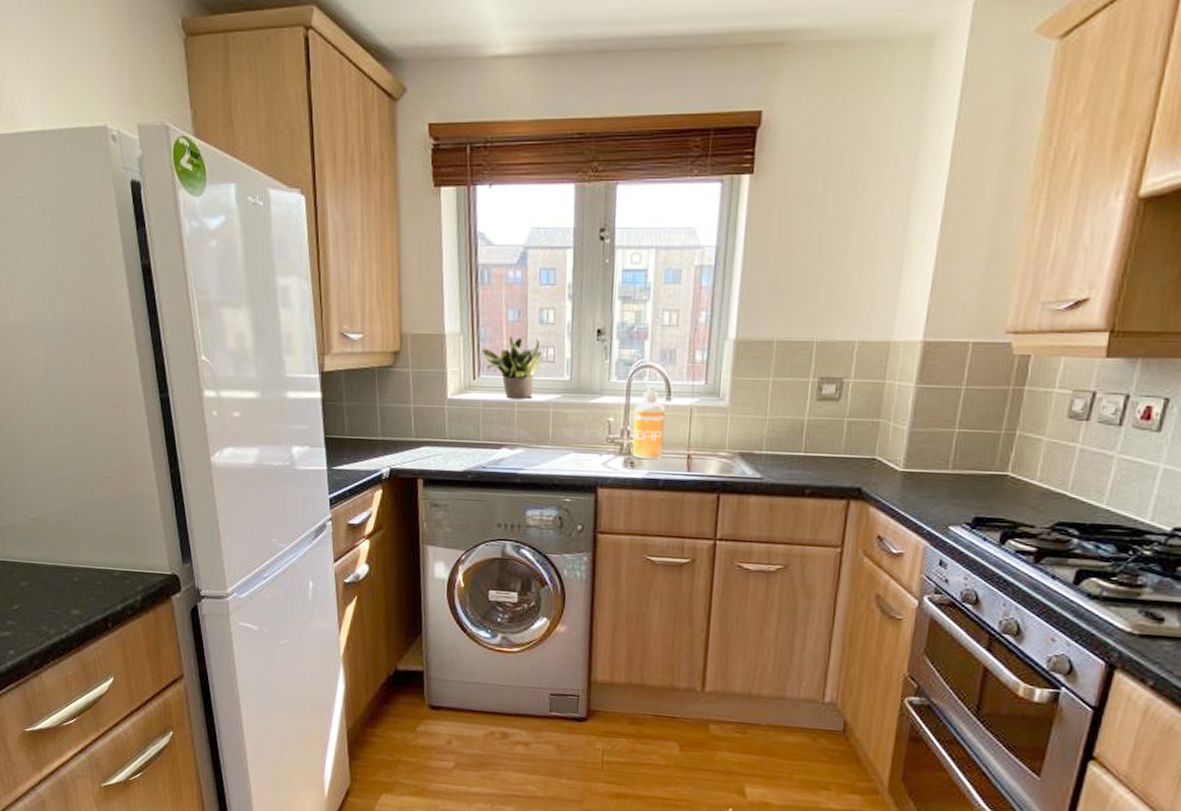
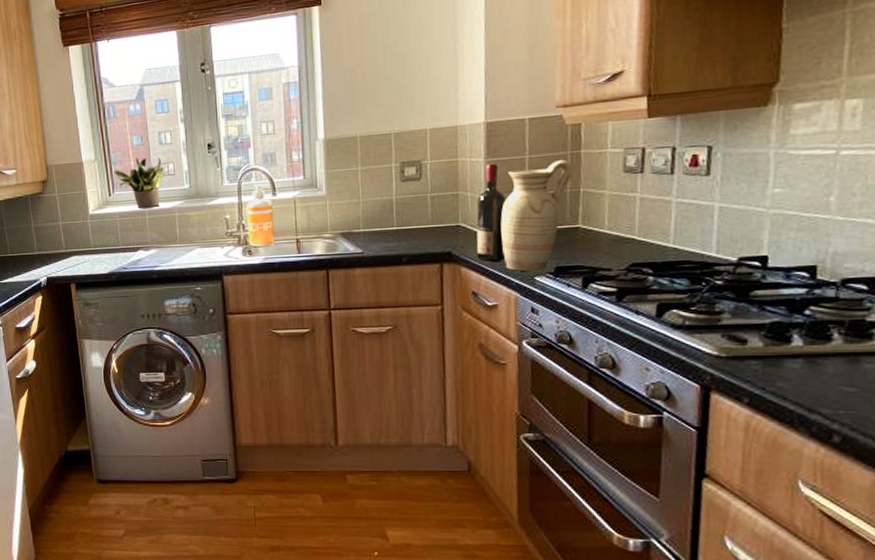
wine bottle: none [889,390,933,504] -> present [476,163,507,261]
ceramic jug: none [918,394,1014,521] -> present [500,159,574,272]

